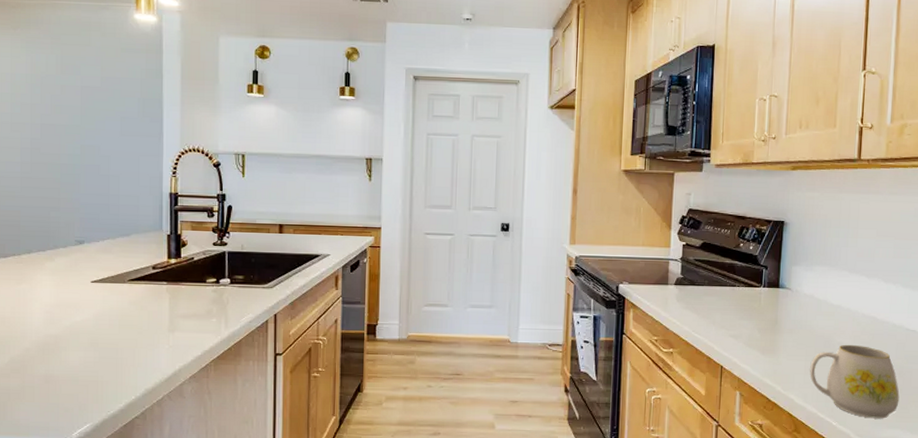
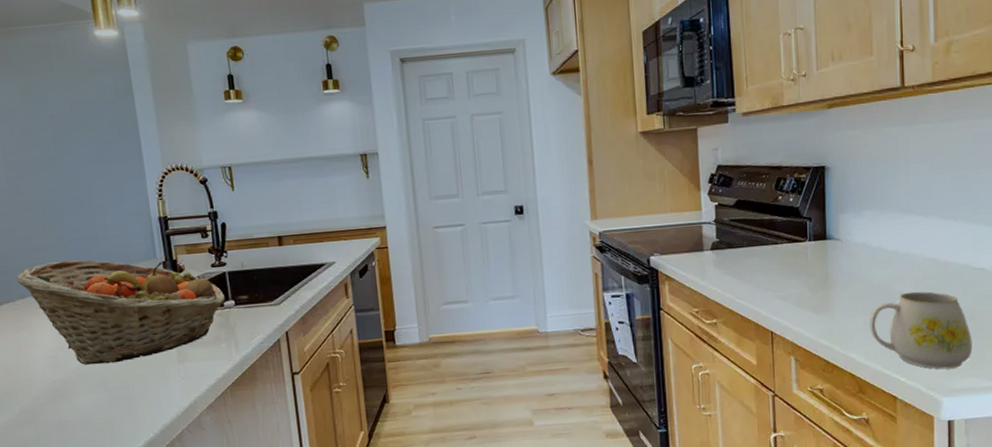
fruit basket: none [25,222,221,325] -> present [16,260,225,365]

